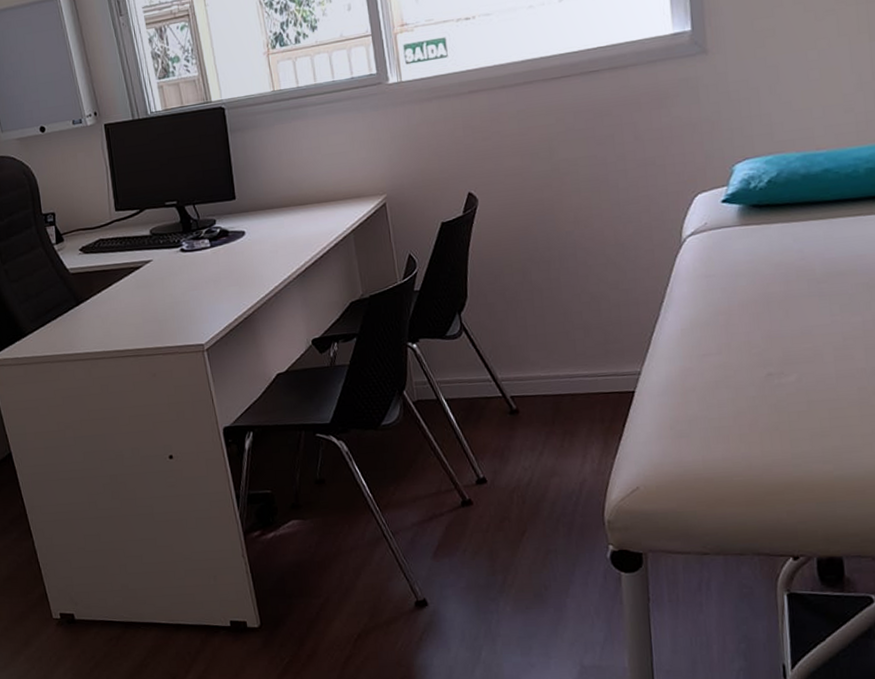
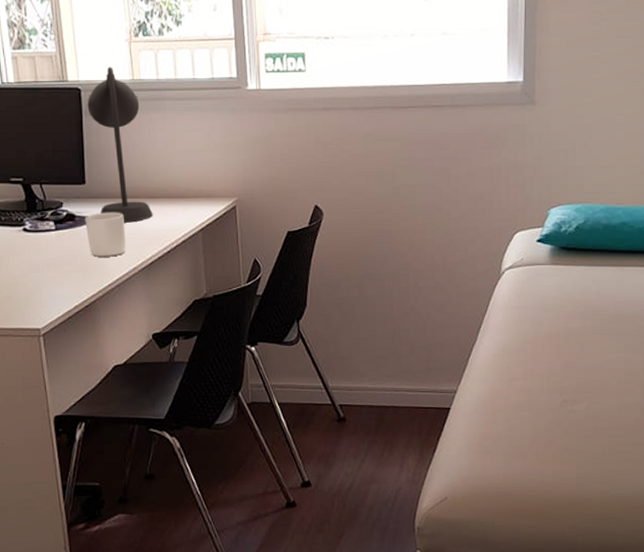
desk lamp: none [231,81,304,233] -> present [87,67,153,223]
mug: none [237,223,280,269] -> present [85,212,126,257]

